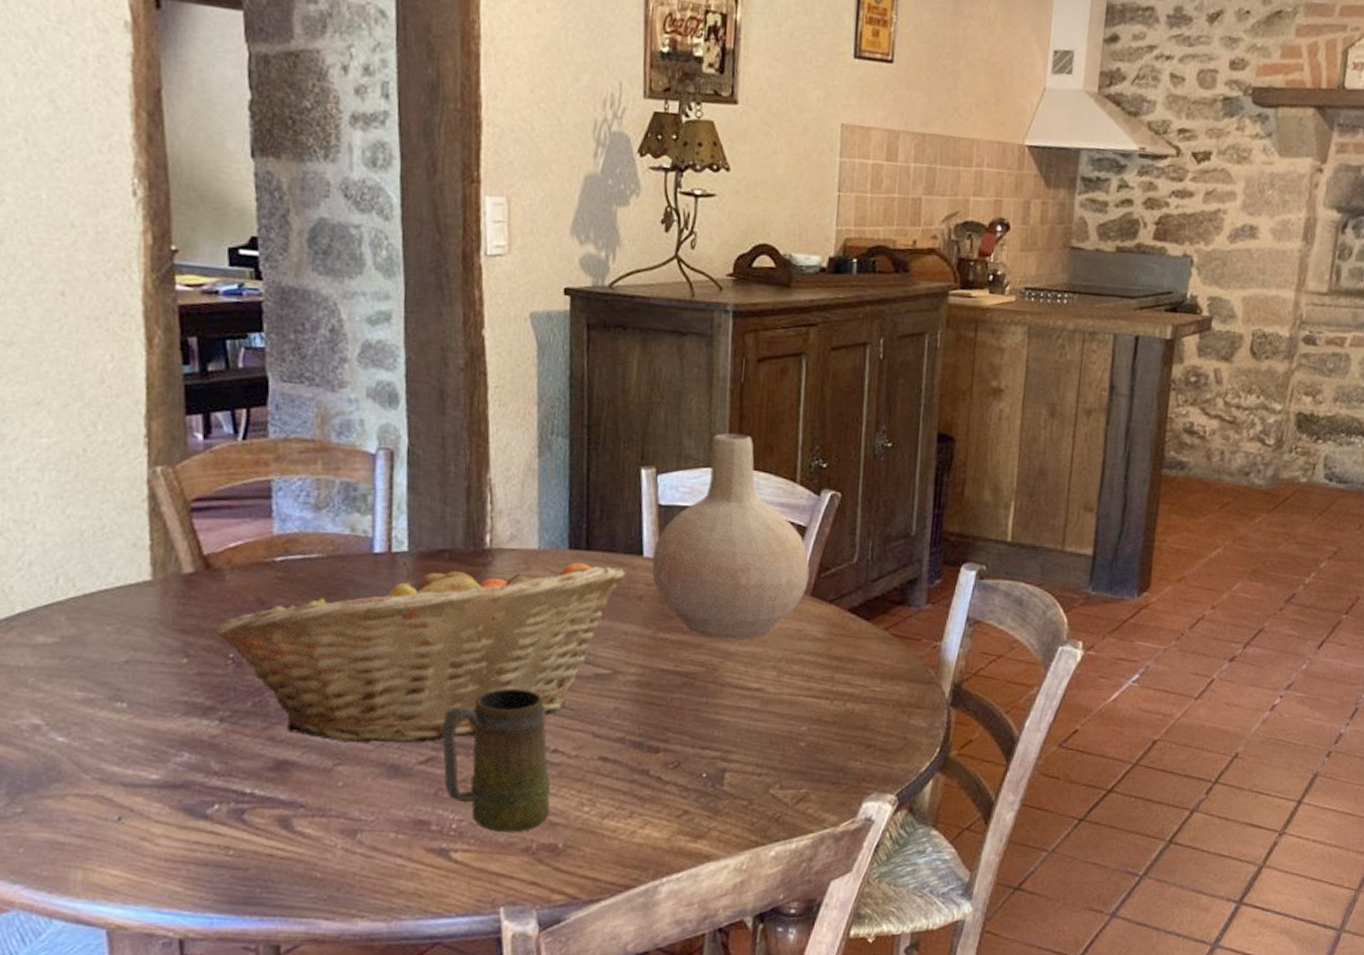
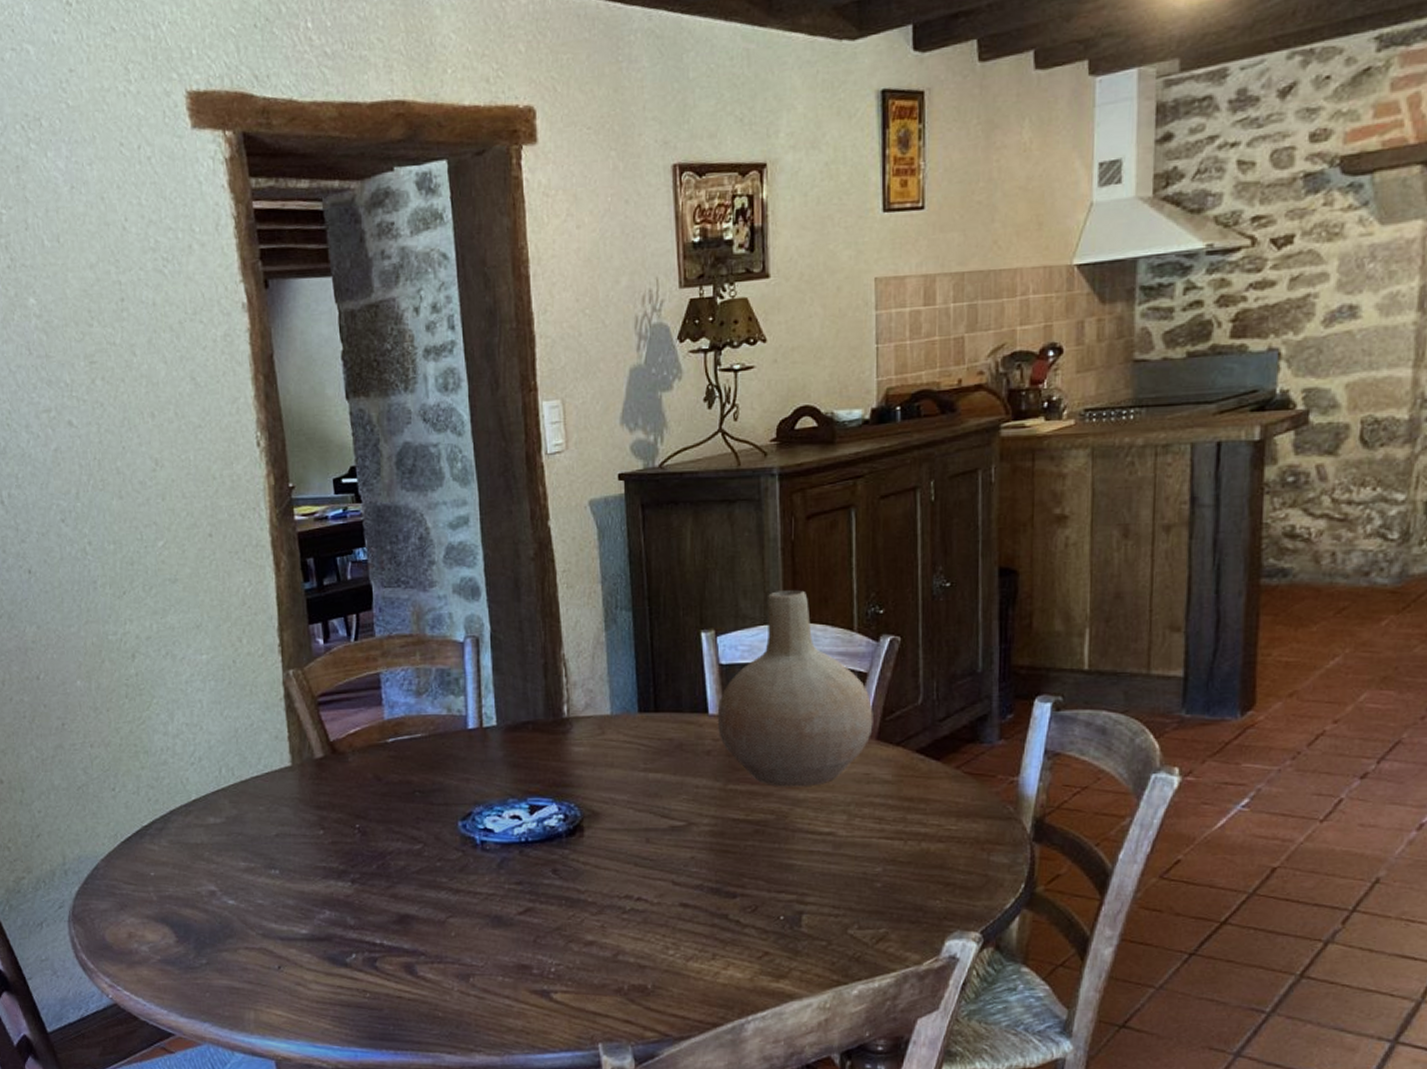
fruit basket: present [214,561,625,744] -> none [343,724,693,898]
mug: present [441,688,551,832] -> none [536,843,638,975]

